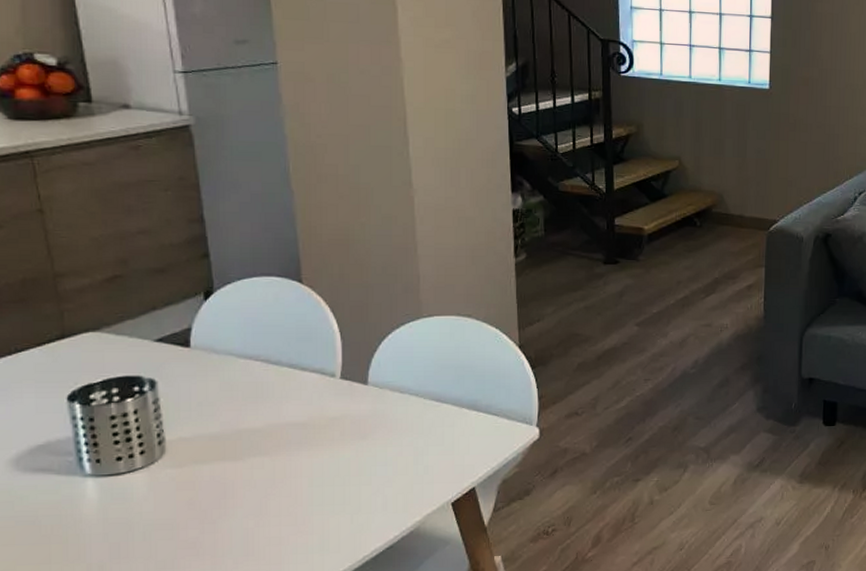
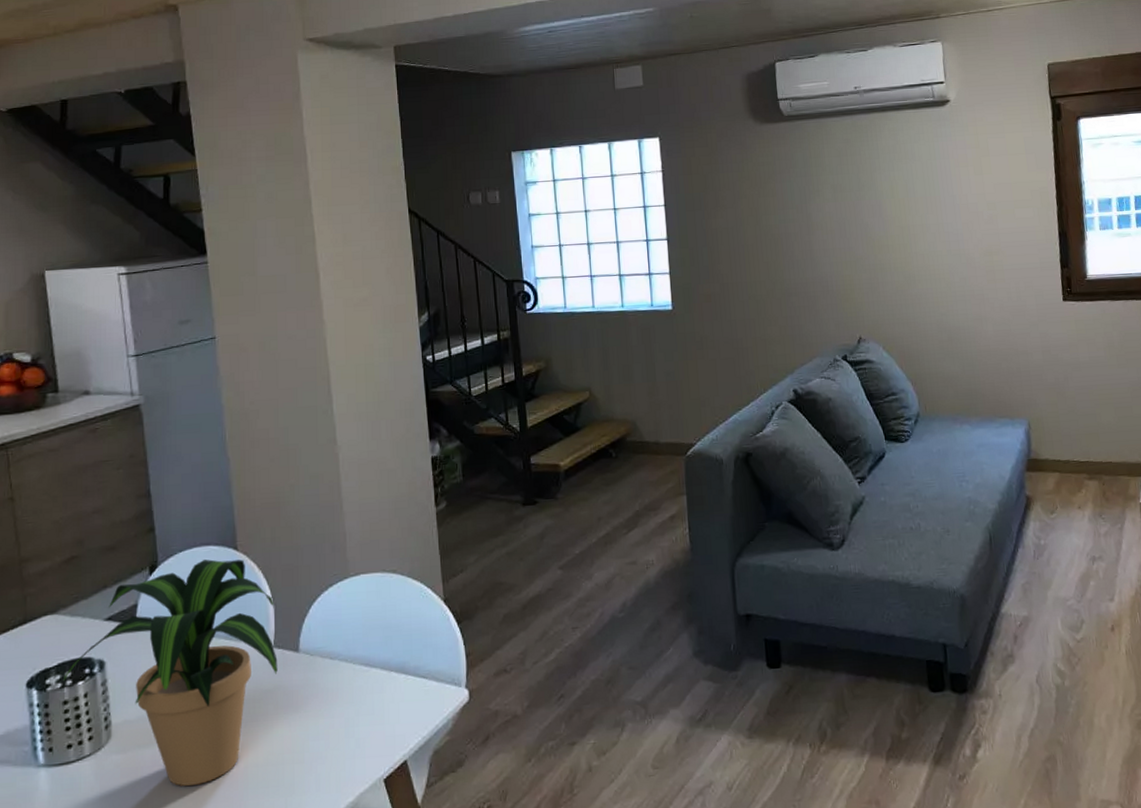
potted plant: none [110,290,345,501] -> present [63,559,278,787]

